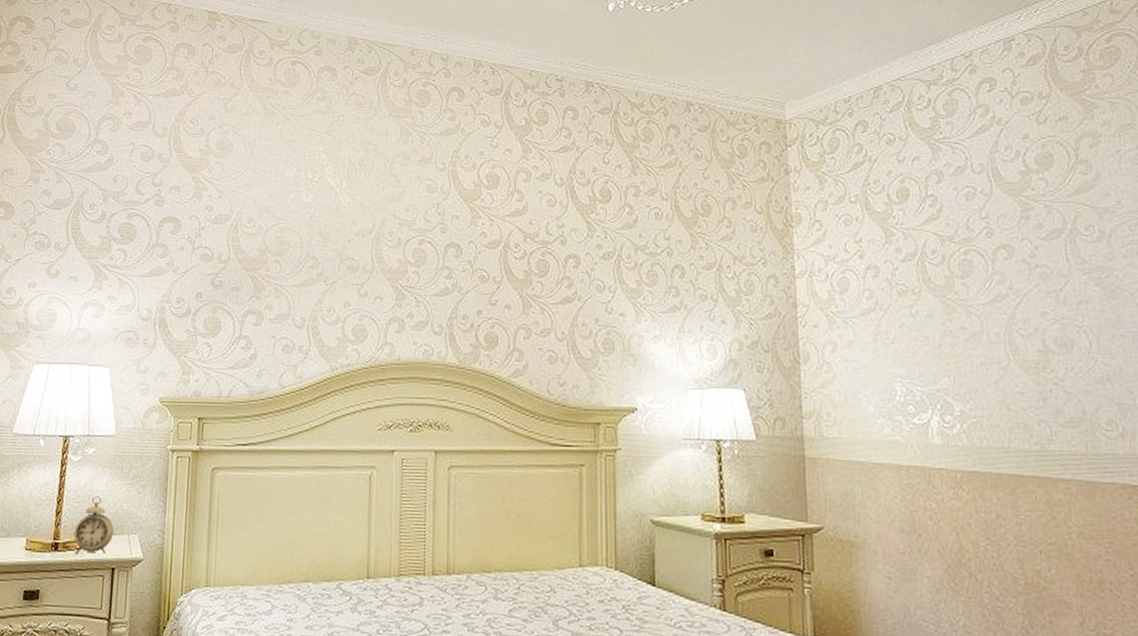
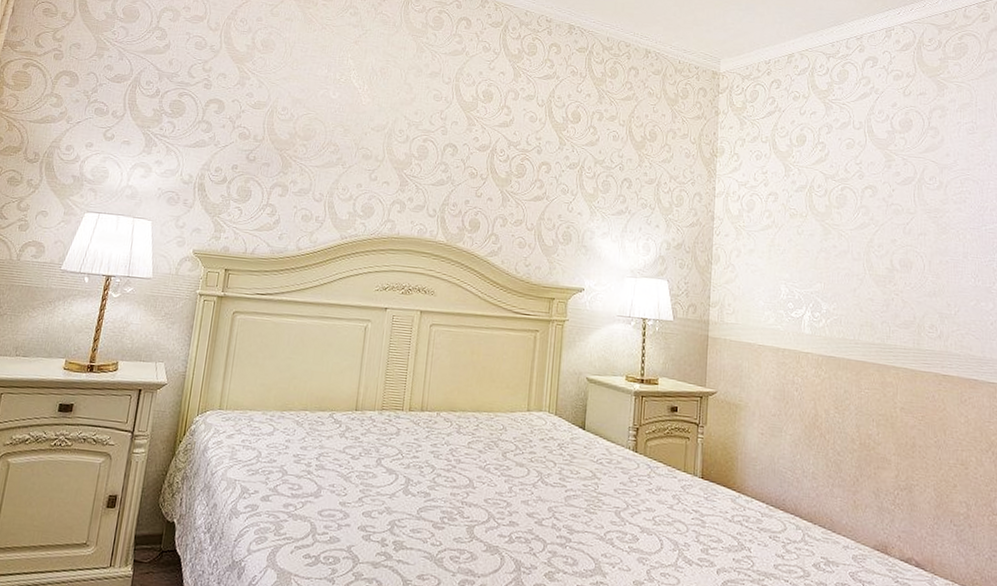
alarm clock: present [74,496,114,554] -> none [108,328,144,377]

